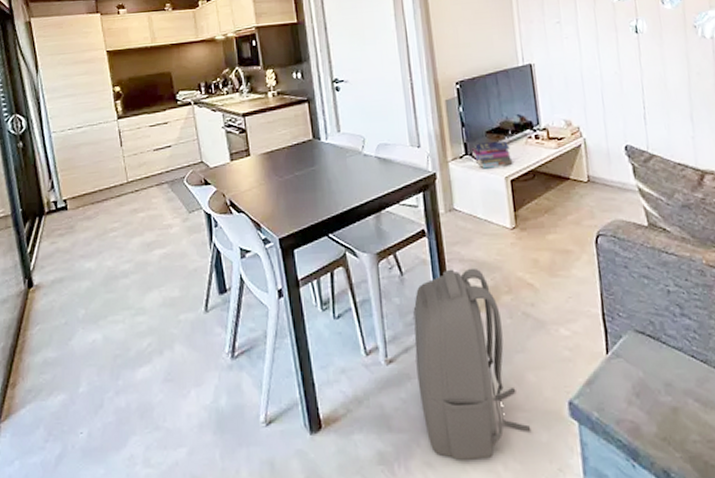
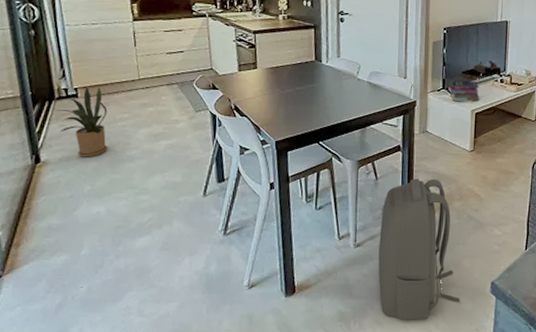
house plant: none [47,195,101,277] -> present [56,86,108,157]

